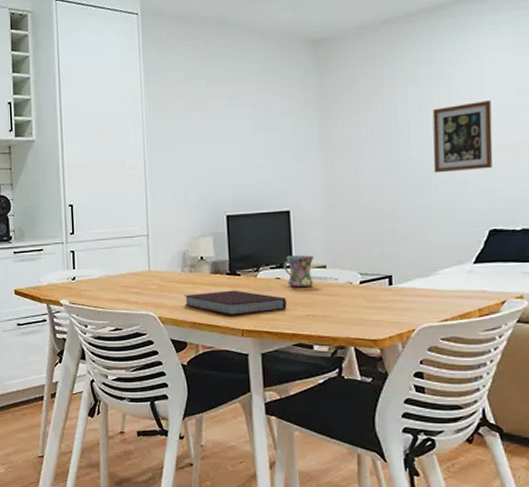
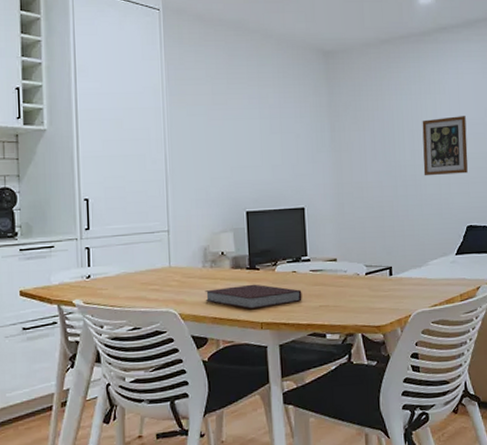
mug: present [283,255,314,287] -> none [299,249,326,279]

